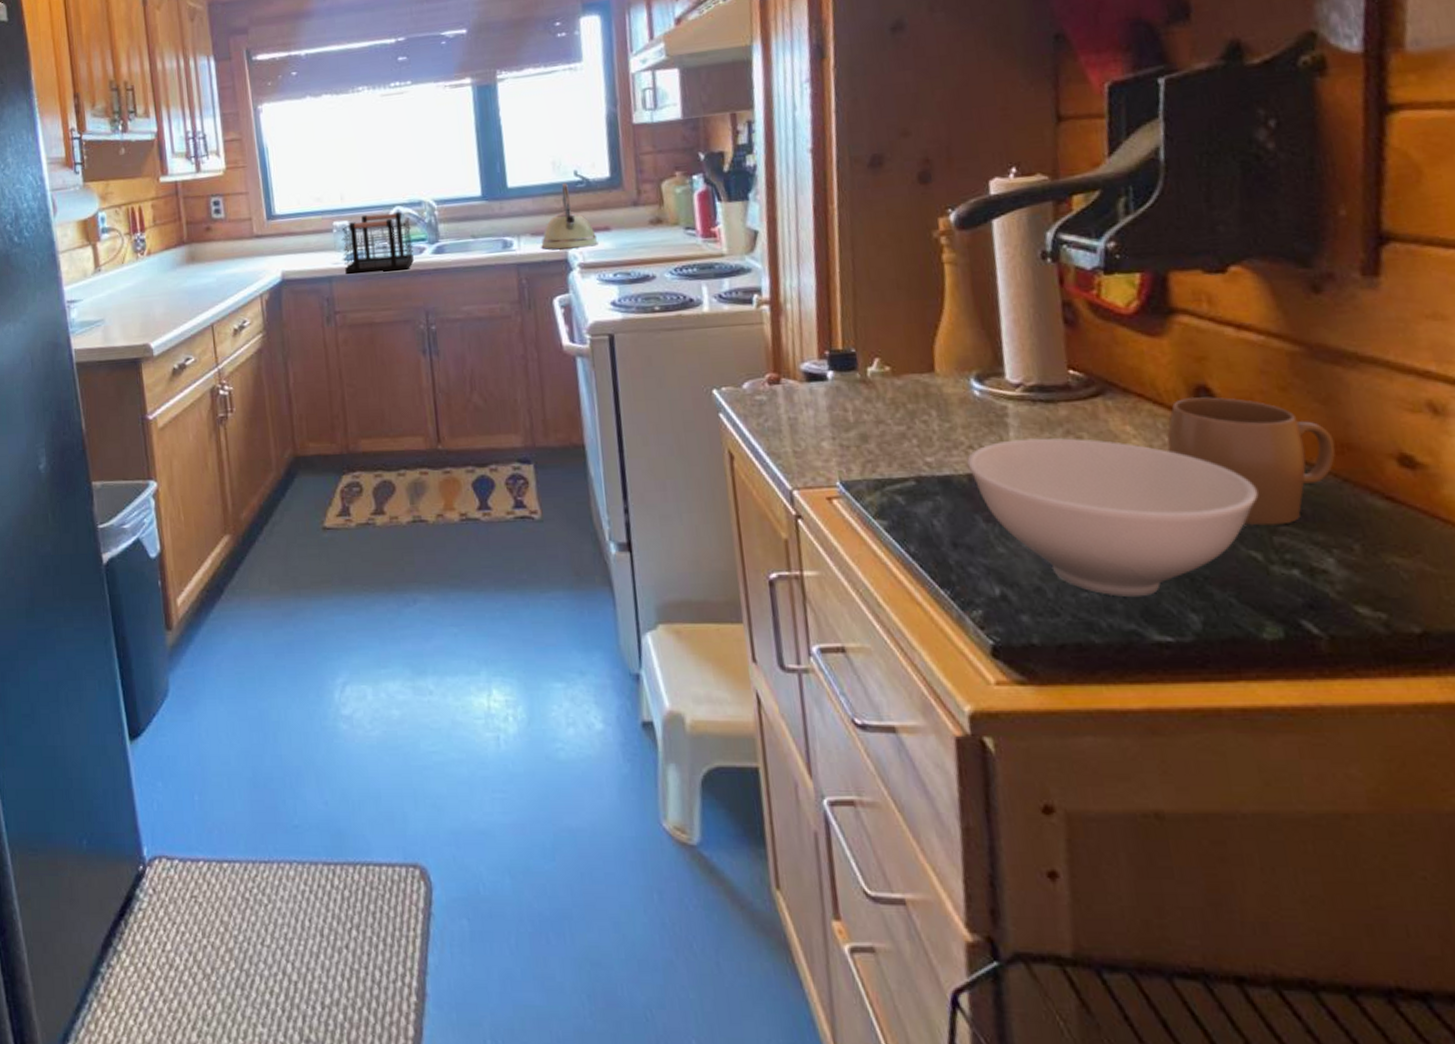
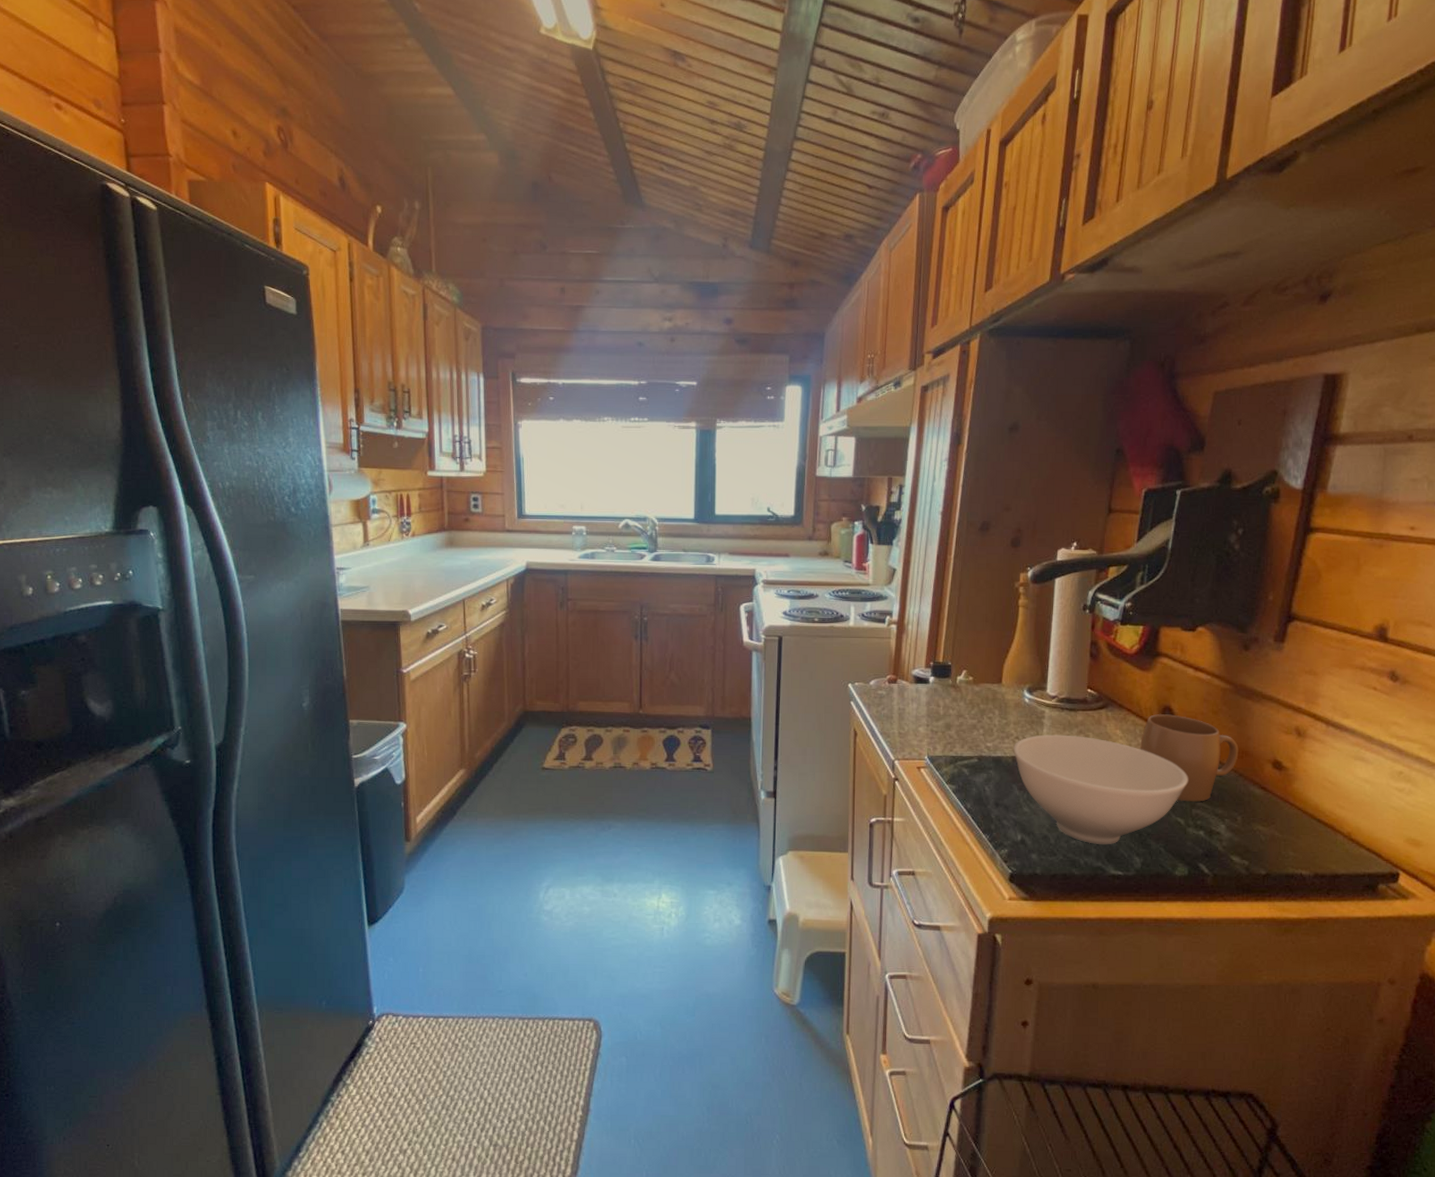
dish rack: present [341,212,414,275] -> none [578,523,636,572]
kettle: present [541,182,598,250] -> none [736,516,779,568]

